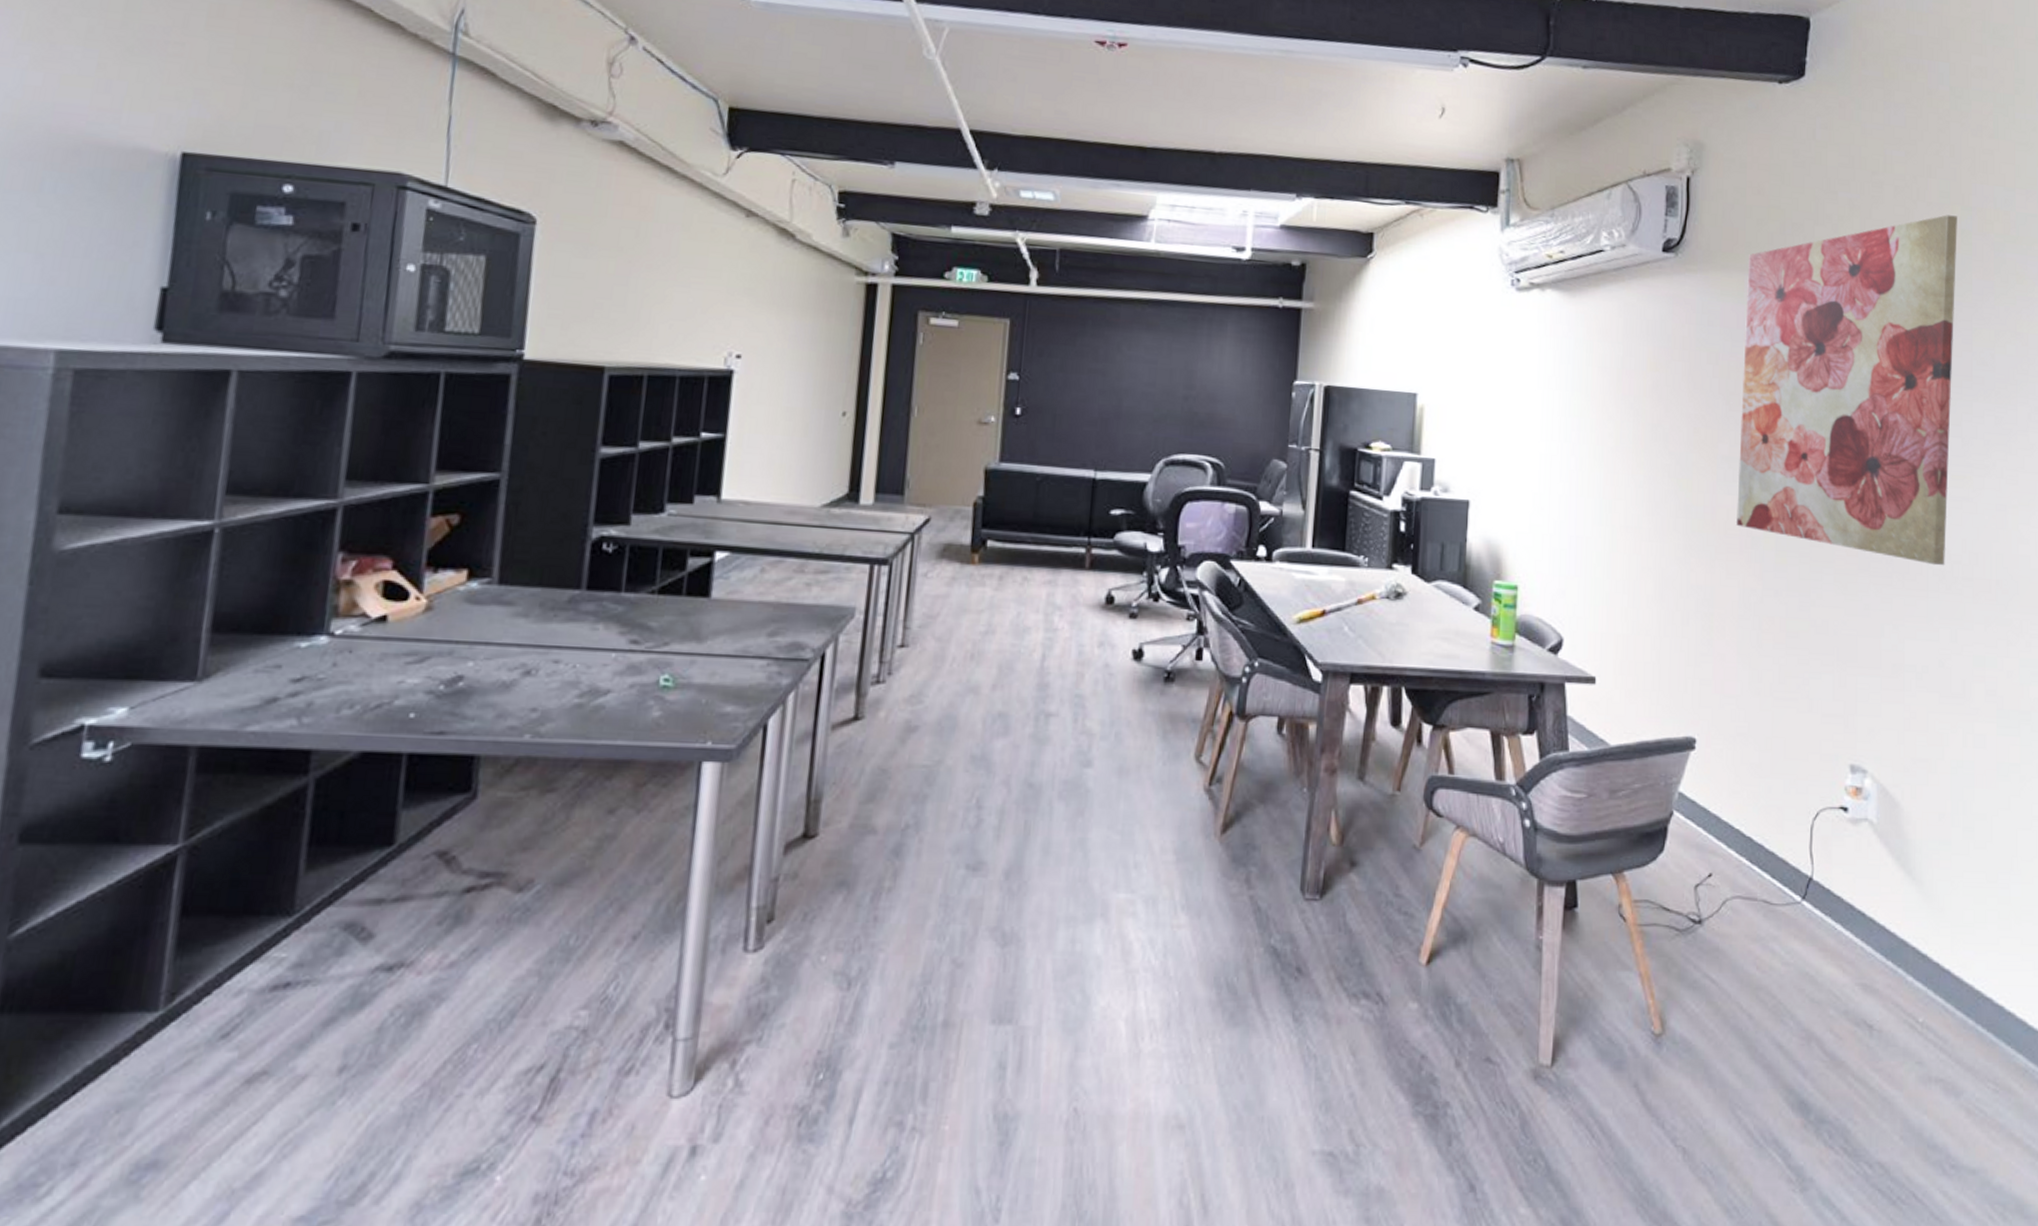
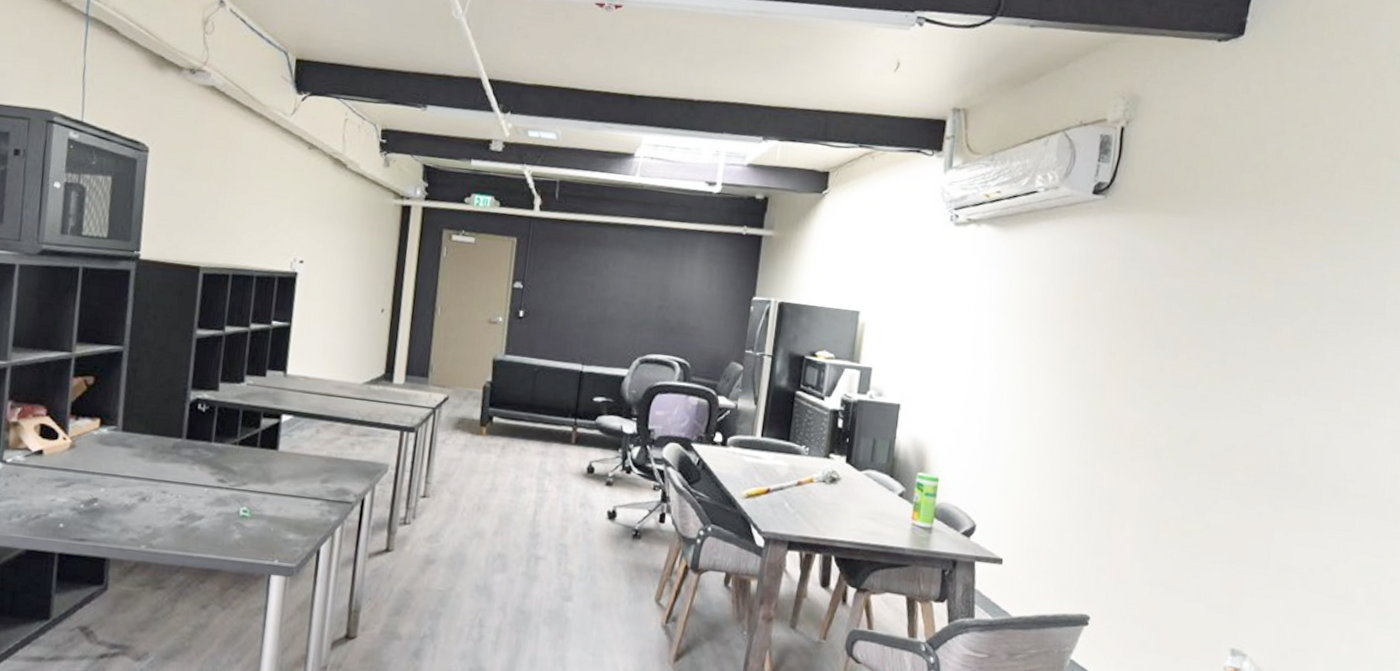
wall art: present [1736,214,1957,566] -> none [1143,165,1385,483]

